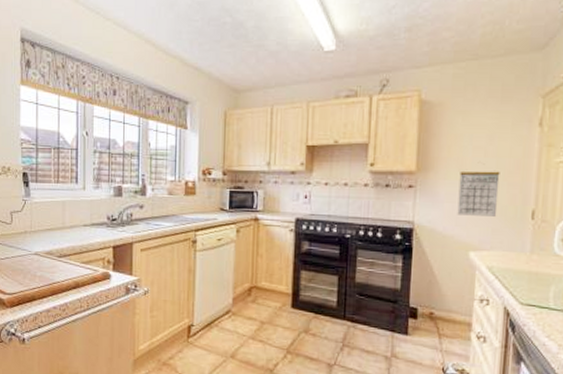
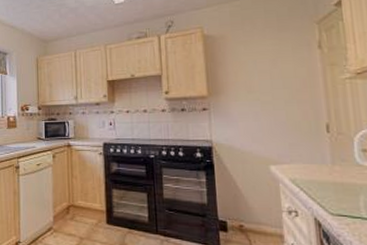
calendar: present [457,171,500,217] -> none [249,91,292,132]

